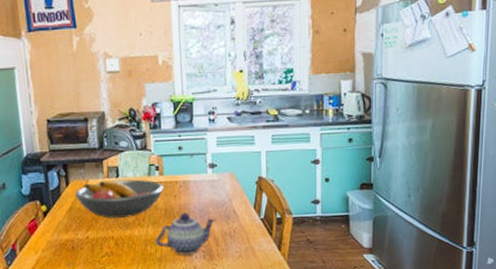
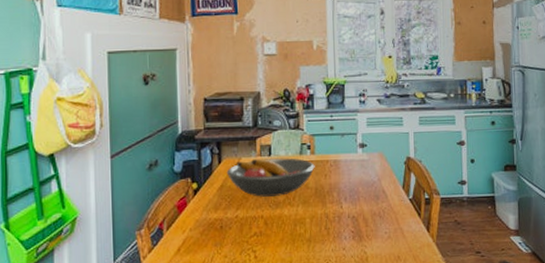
teapot: present [155,212,216,255] -> none [304,191,366,236]

